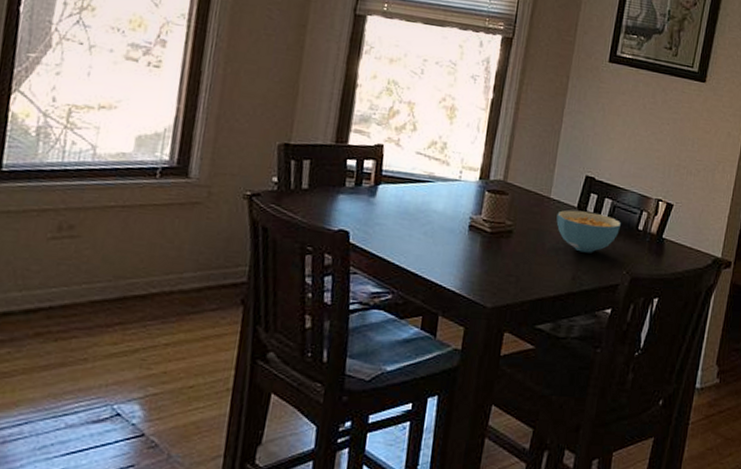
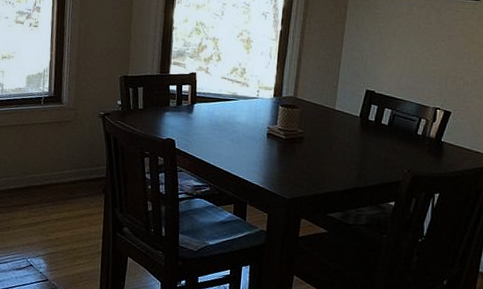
cereal bowl: present [556,210,622,253] -> none [341,119,402,155]

